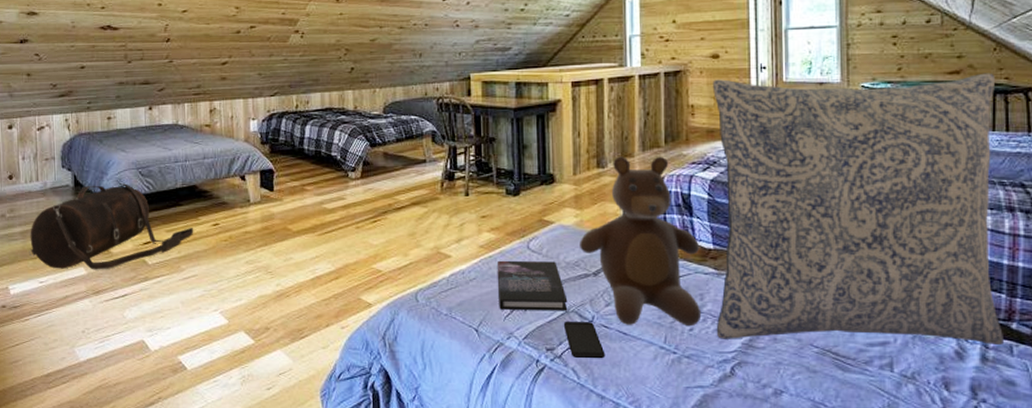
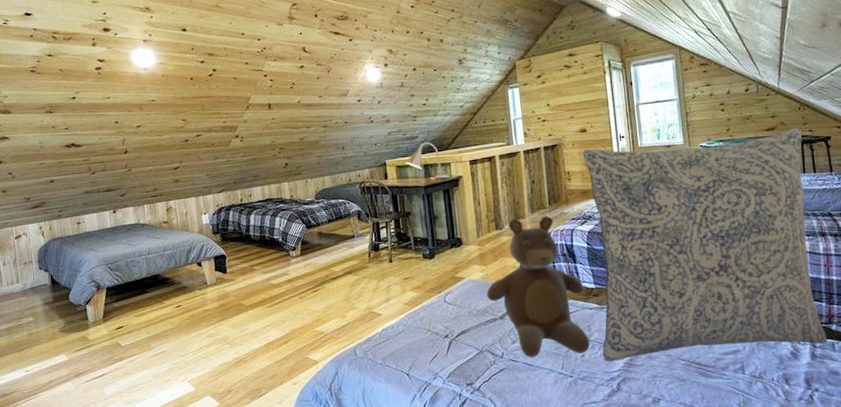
duffel bag: present [28,183,194,270] -> none [14,278,160,358]
table lamp: none [493,55,549,102] -> present [405,142,453,180]
book: present [496,260,568,311] -> none [420,310,482,355]
mobile phone: present [563,321,605,359] -> none [479,358,515,390]

